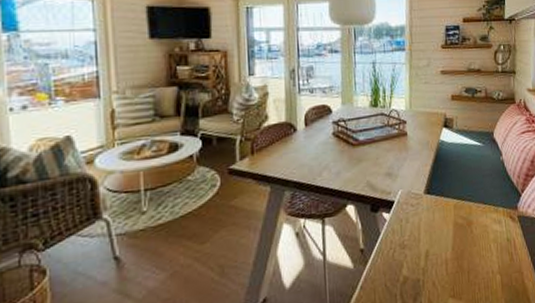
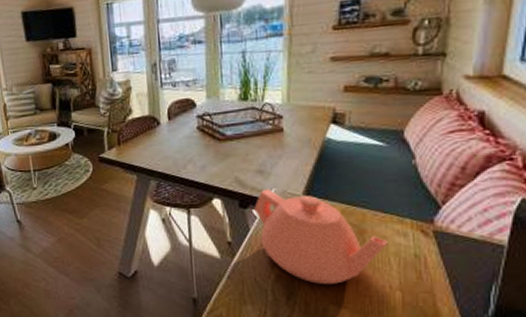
teapot: none [384,190,488,280] -> present [254,189,388,284]

